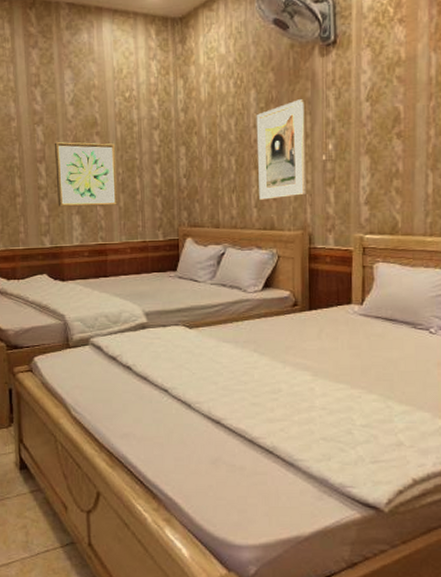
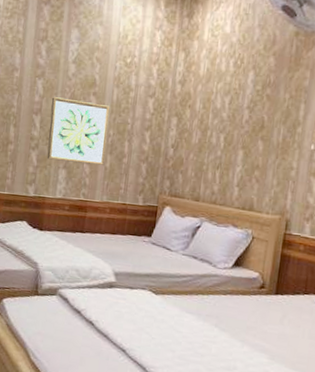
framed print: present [256,99,307,200] -> none [242,87,301,182]

